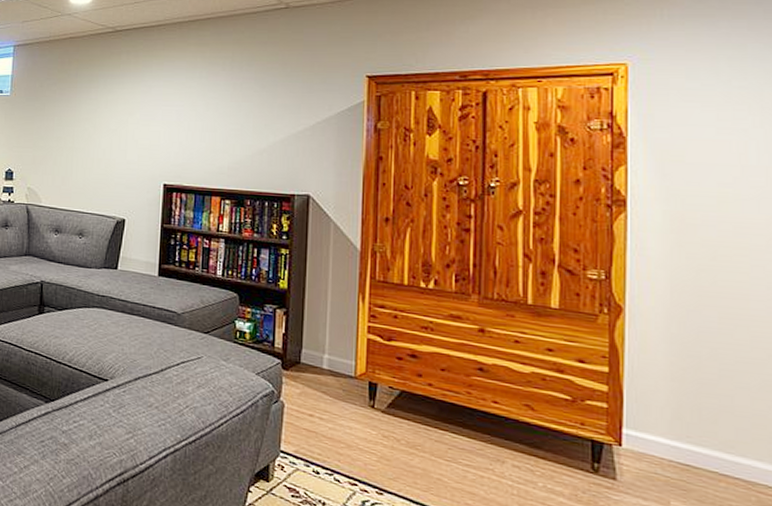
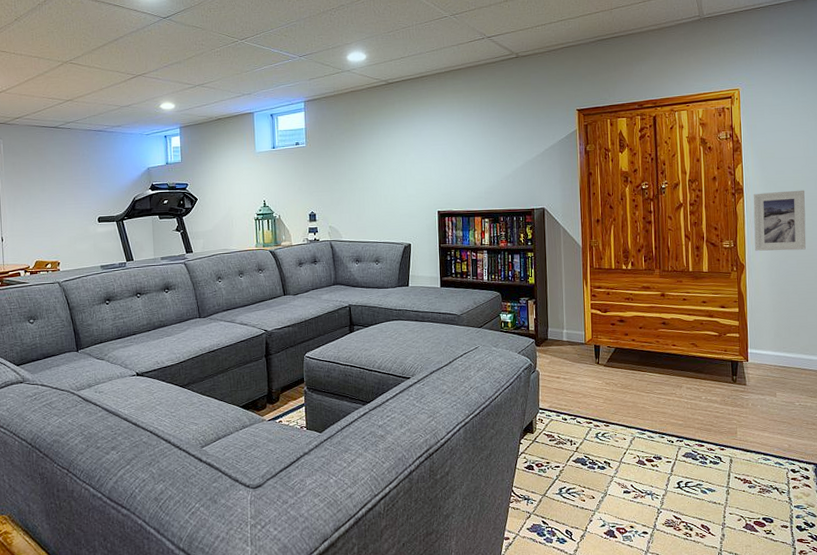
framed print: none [641,208,739,299] -> present [753,190,807,251]

